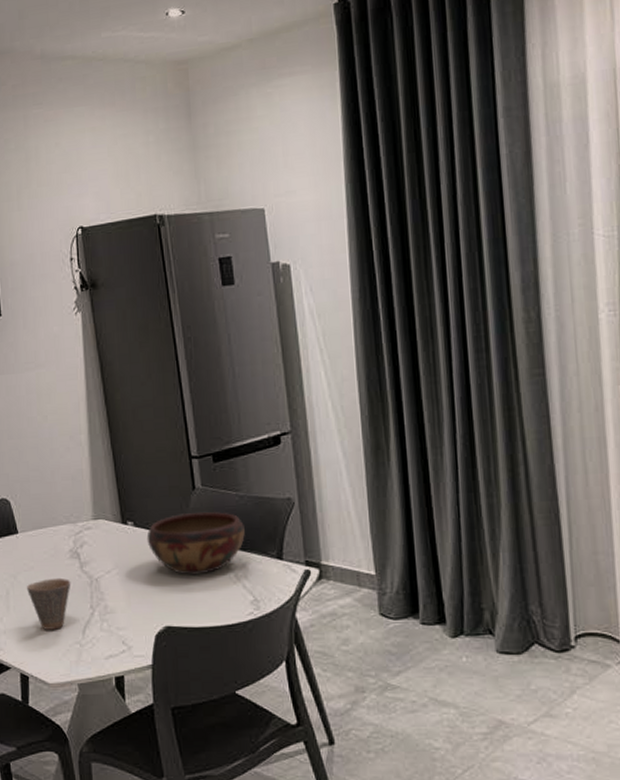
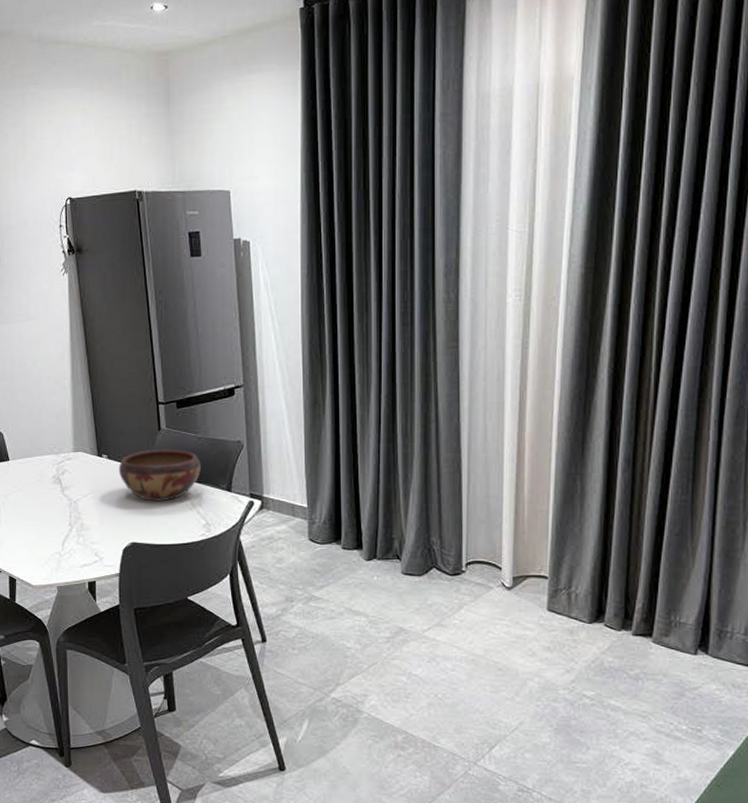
cup: present [27,577,71,630] -> none [16,499,54,542]

